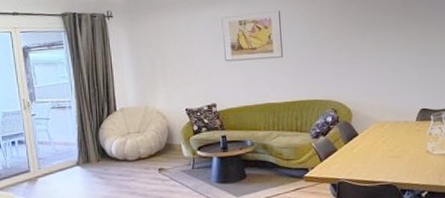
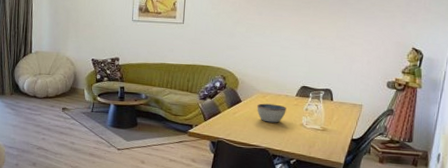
bowl: none [376,132,409,154] -> present [257,103,286,123]

